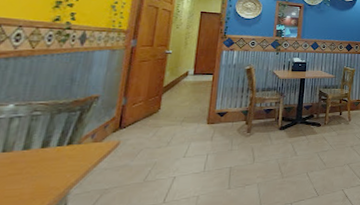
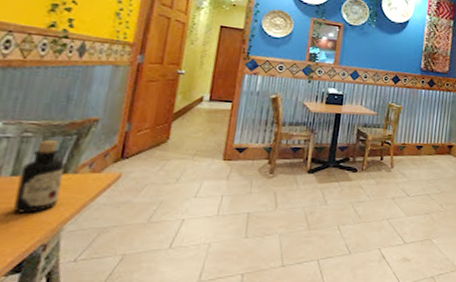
bottle: none [25,117,70,182] -> present [13,140,65,213]

